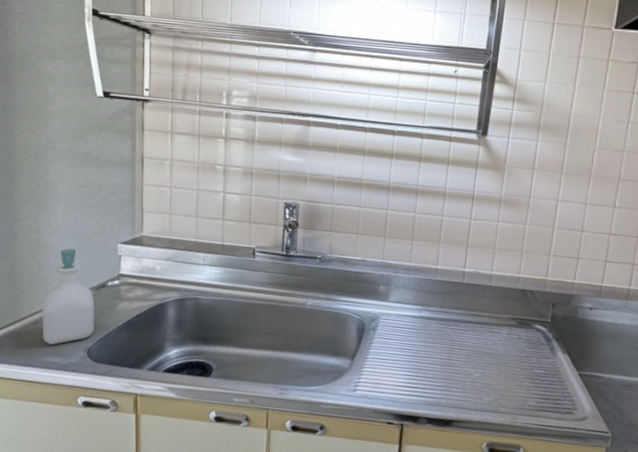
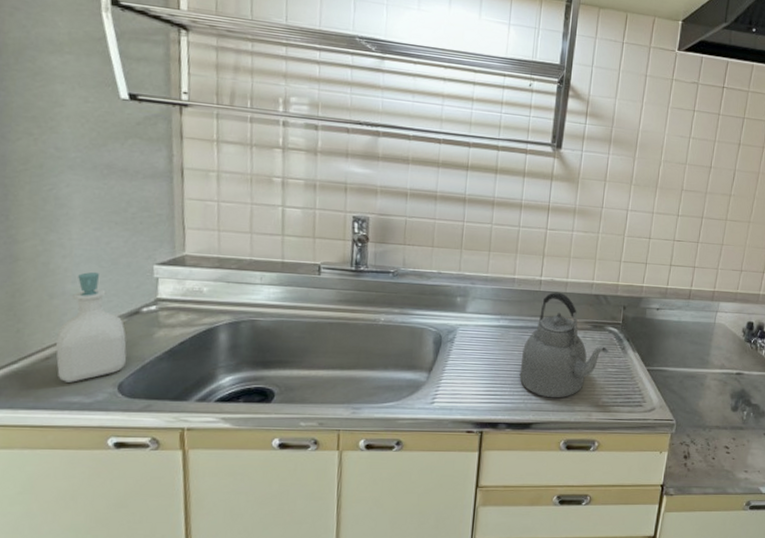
kettle: none [441,284,536,397] -> present [519,292,609,398]

